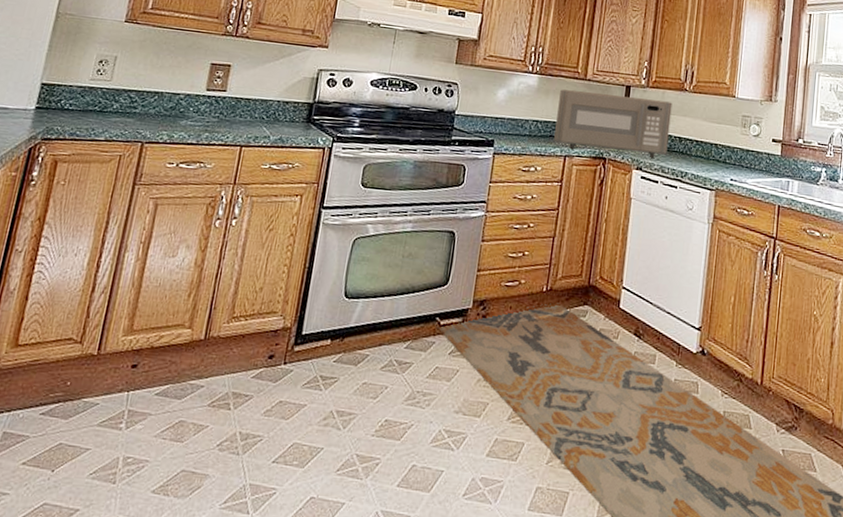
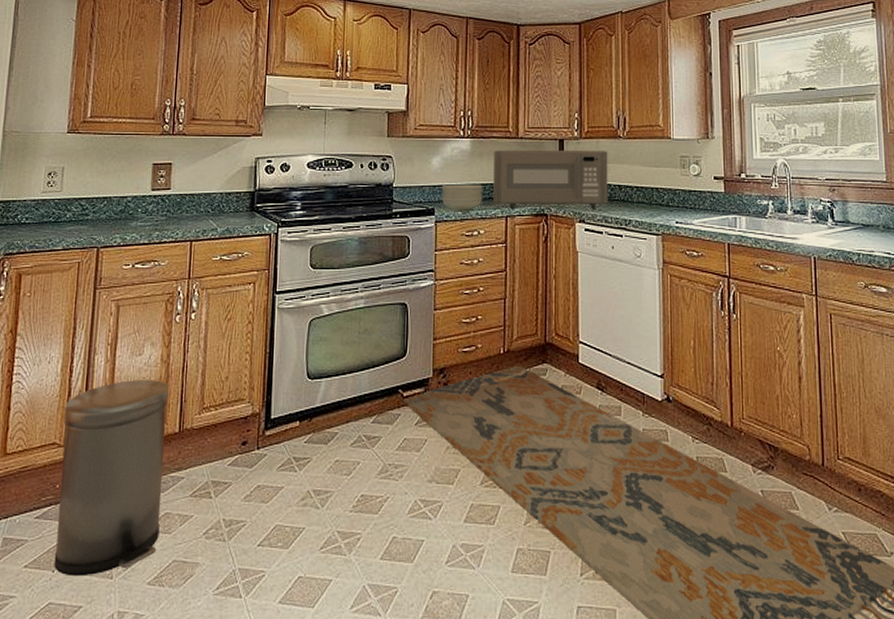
pedal bin: none [54,281,200,479] -> present [54,380,170,577]
bowl: none [502,118,546,147] -> present [441,184,483,211]

